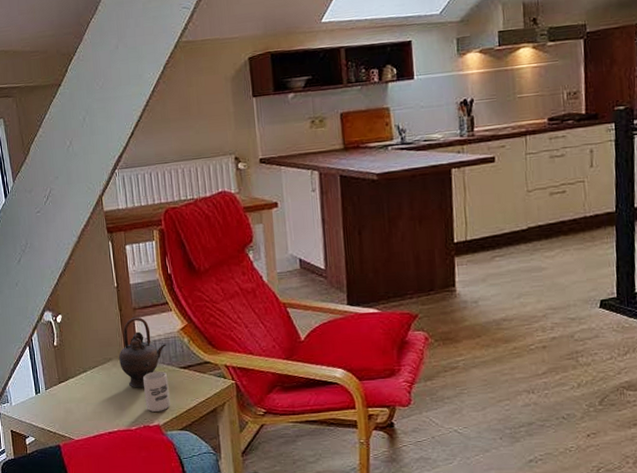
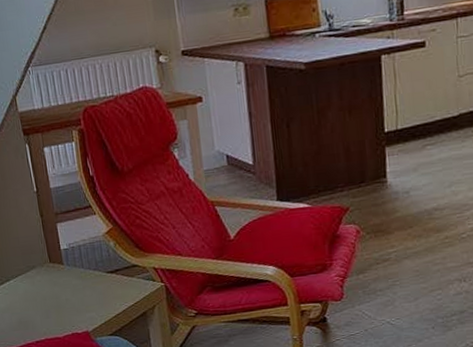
teapot: present [119,316,167,388] -> none [42,221,92,295]
cup: present [143,371,170,412] -> none [69,276,99,319]

